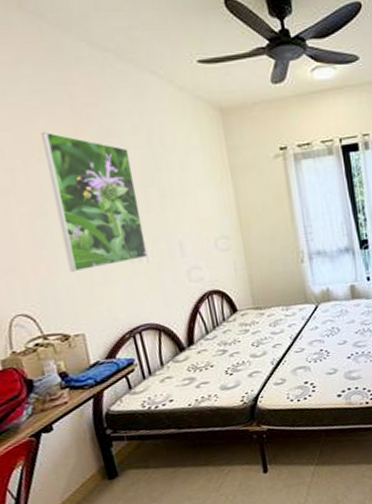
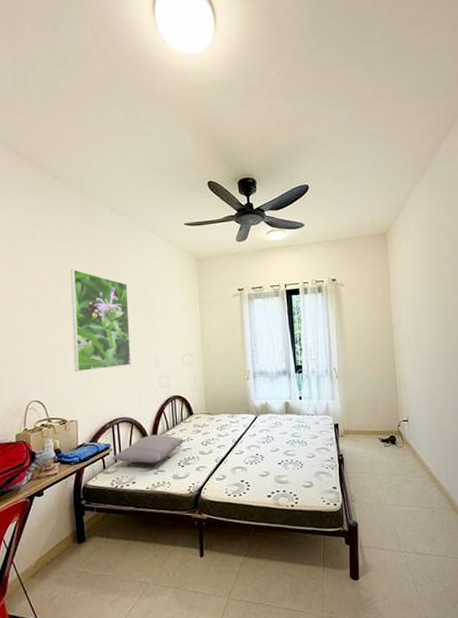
pillow: none [138,339,231,378] -> present [112,434,185,464]

